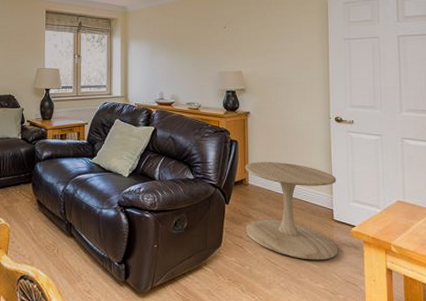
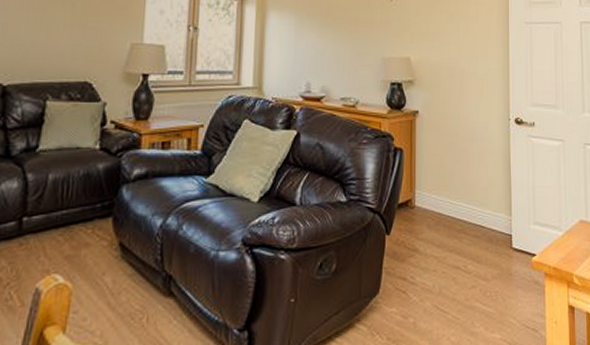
side table: present [245,162,338,261] -> none [409,176,517,303]

